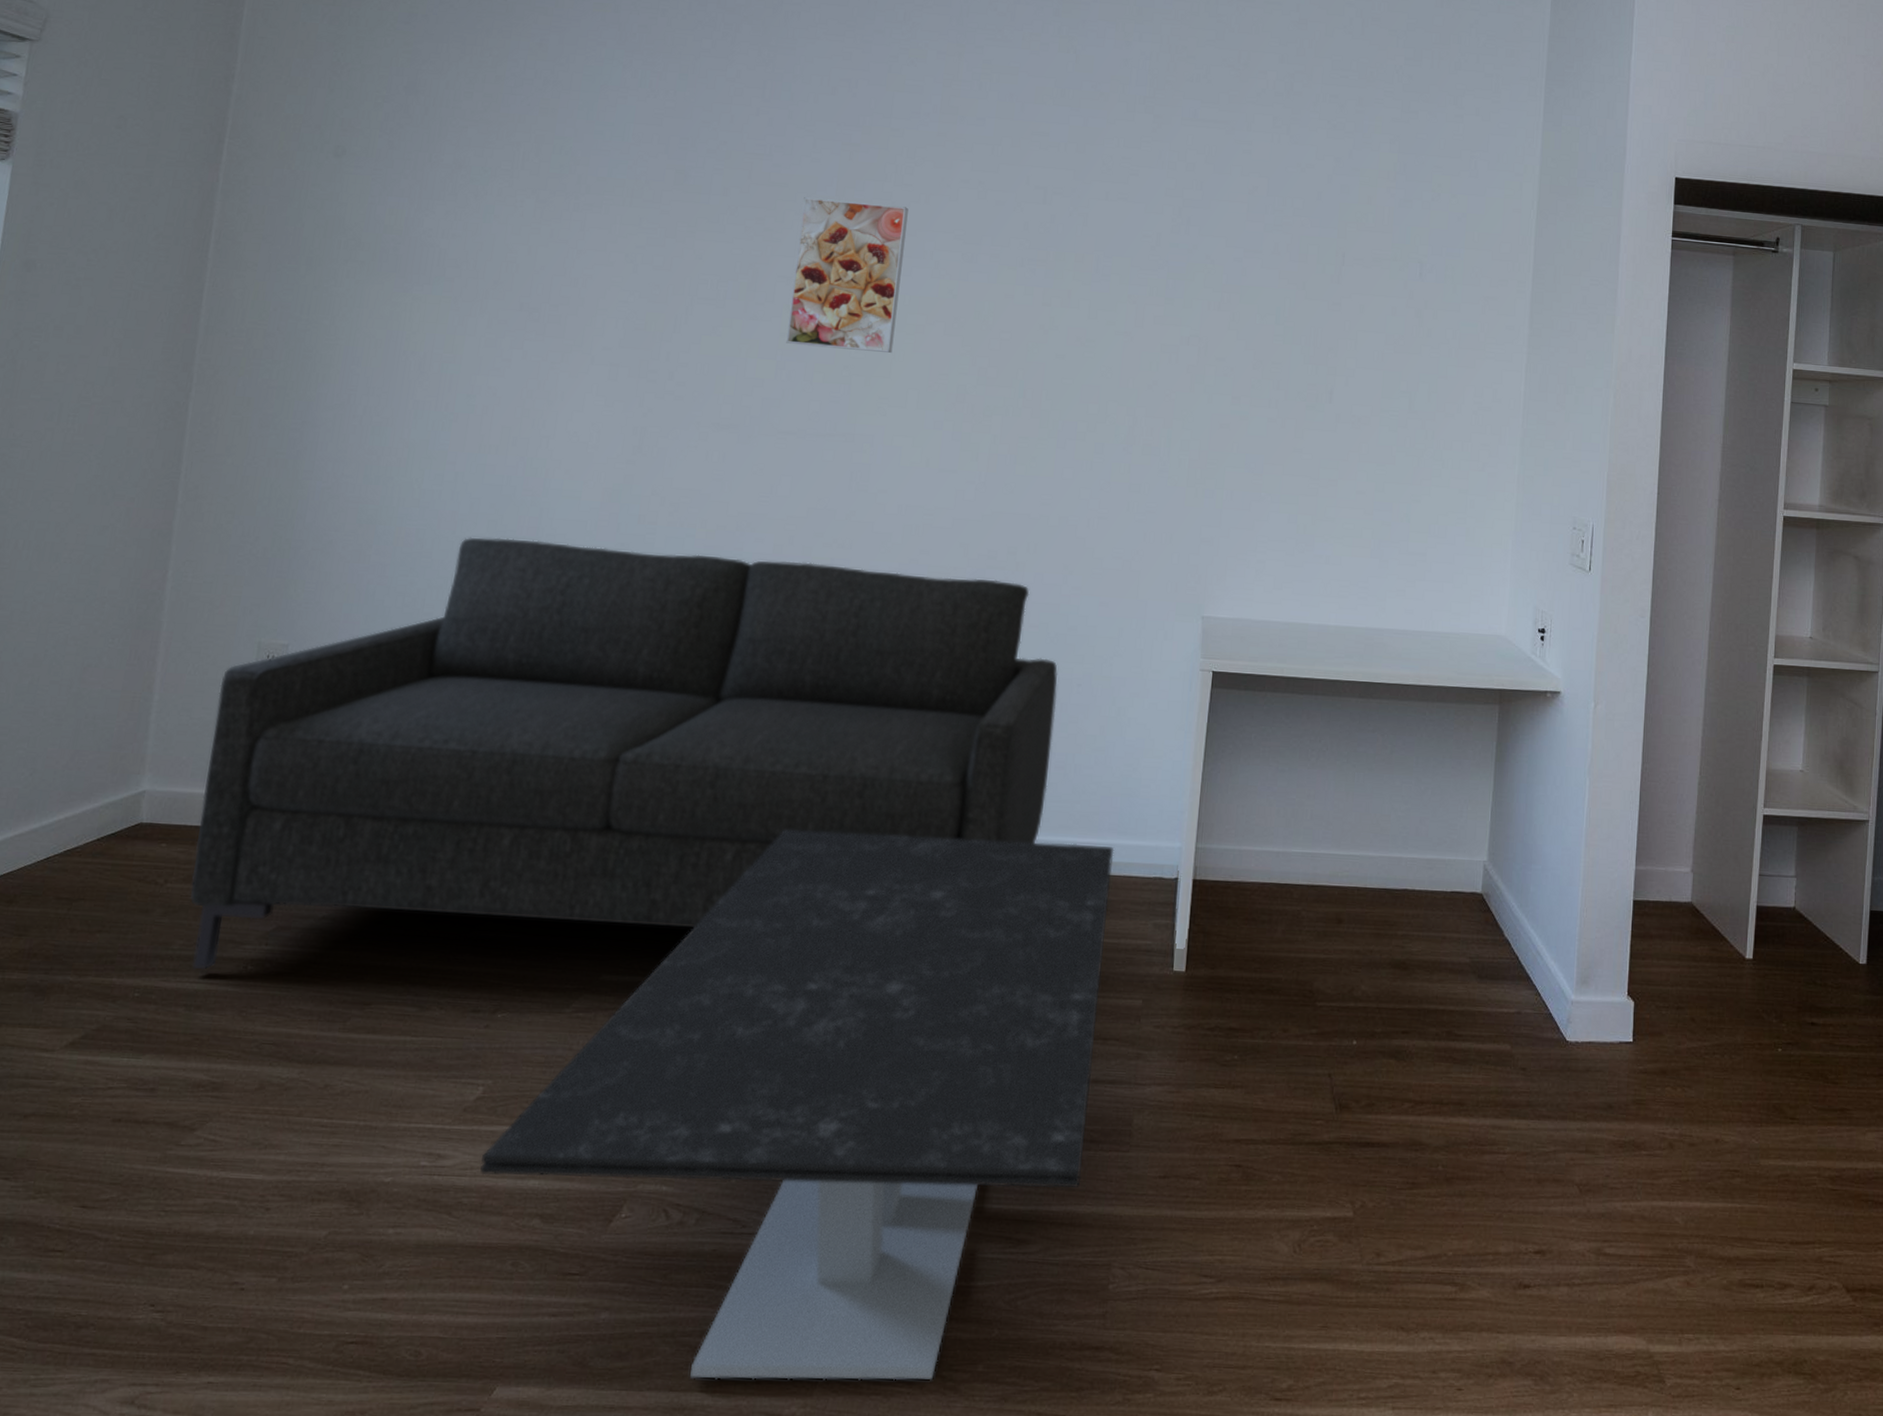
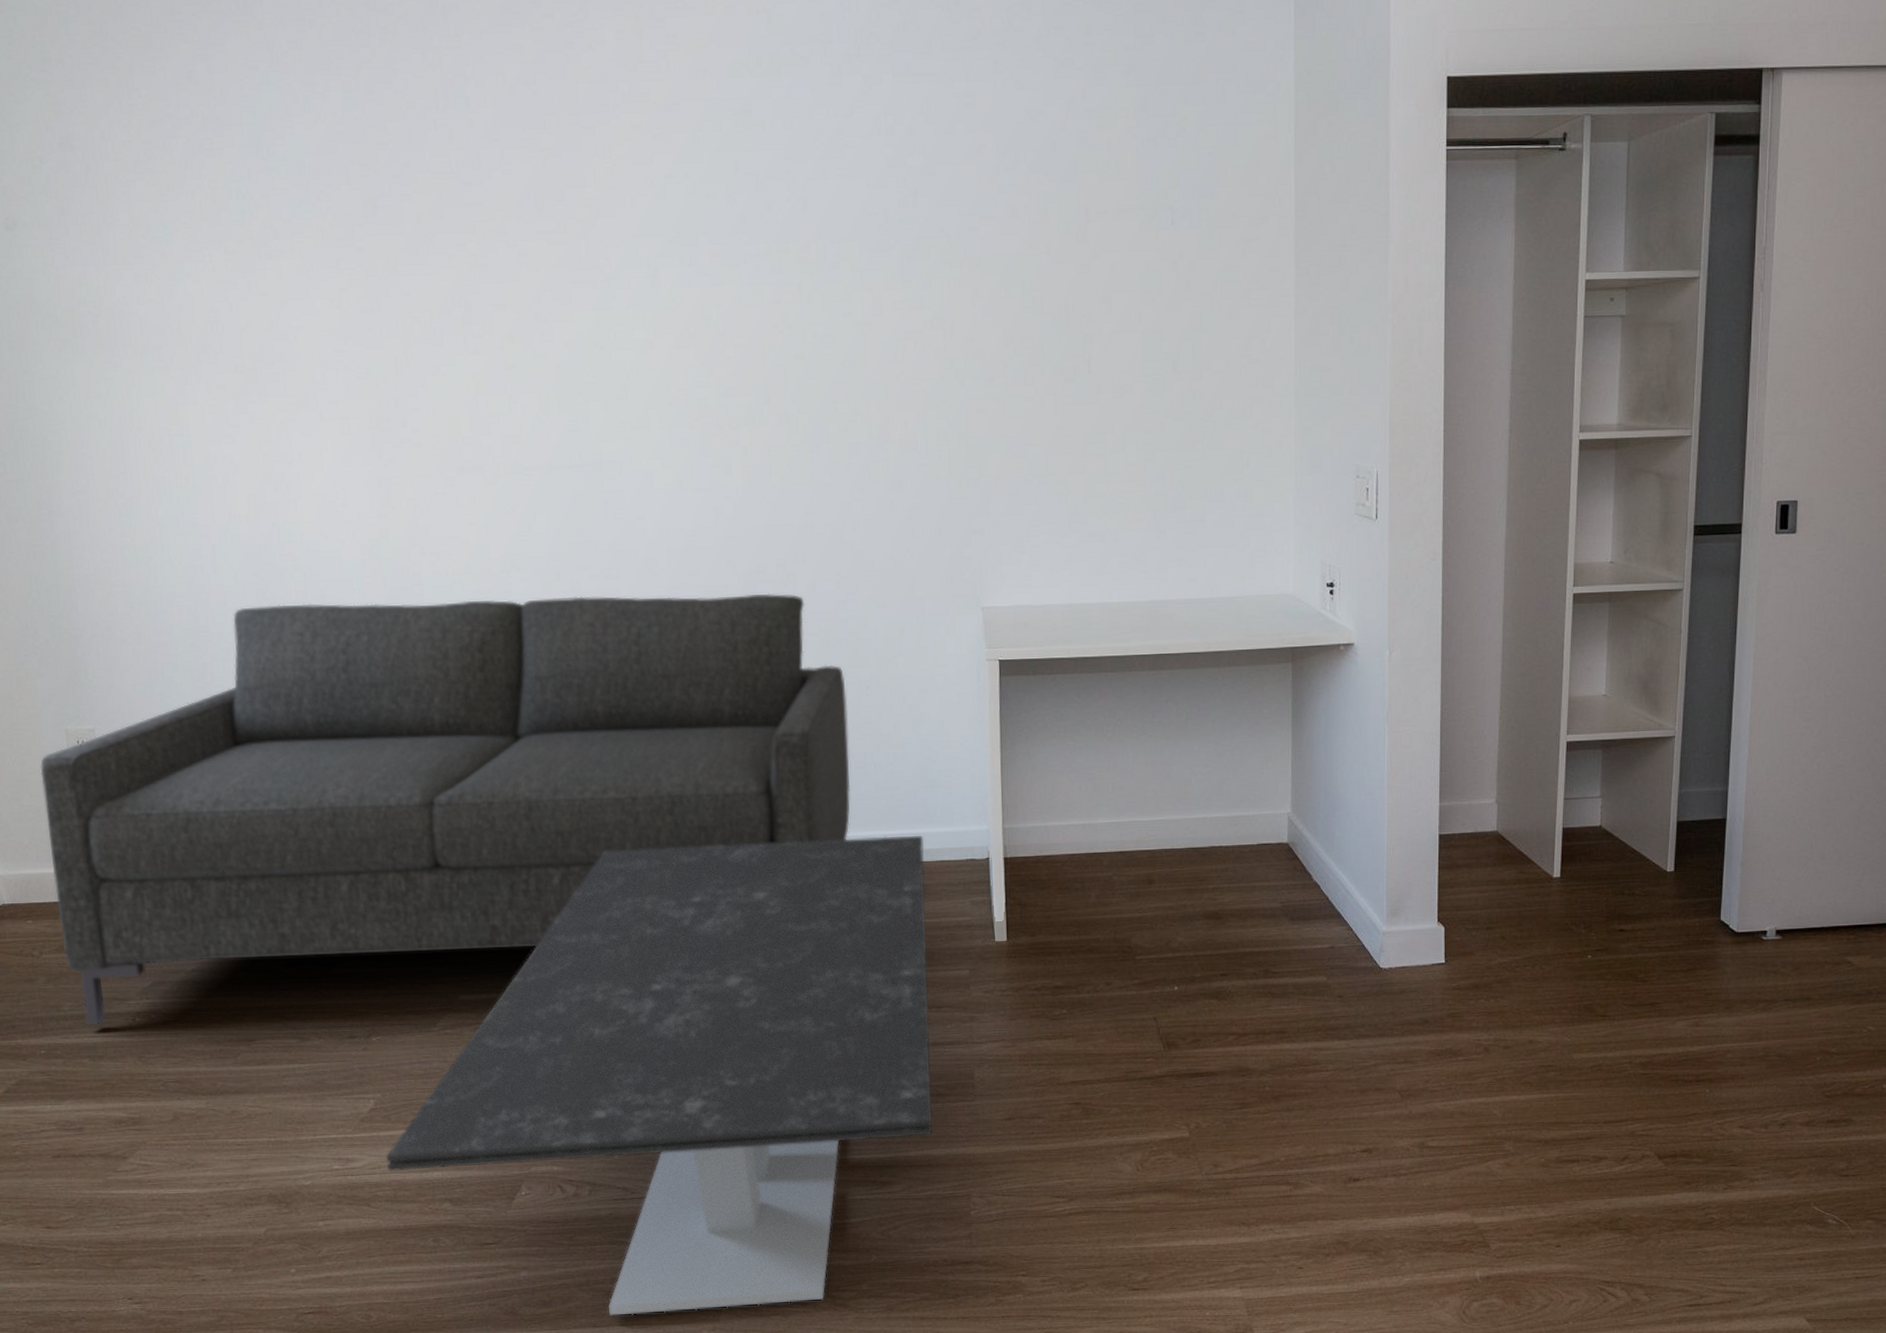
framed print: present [786,197,909,353] -> none [502,213,625,376]

